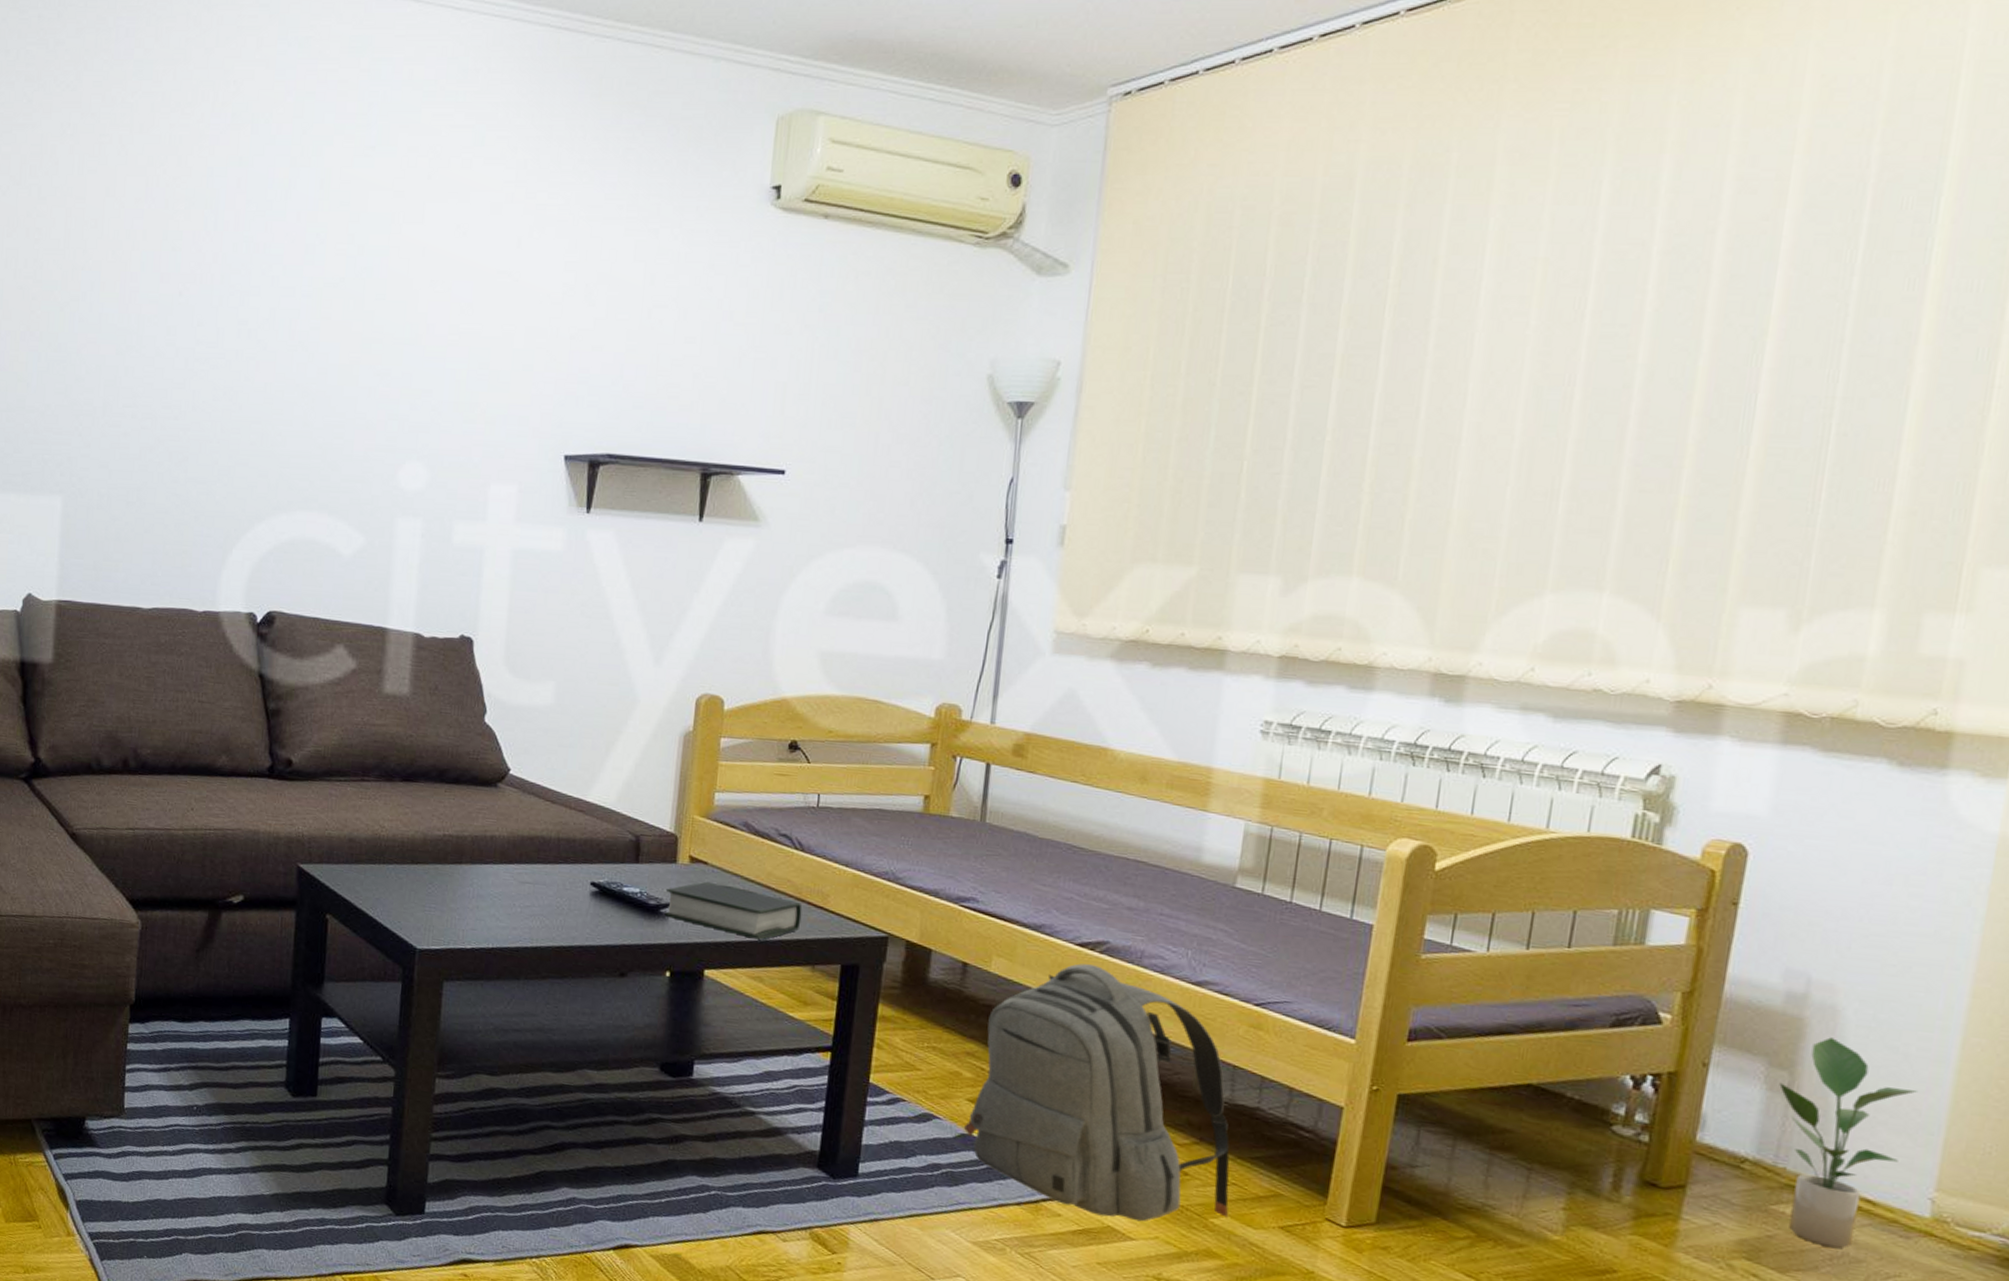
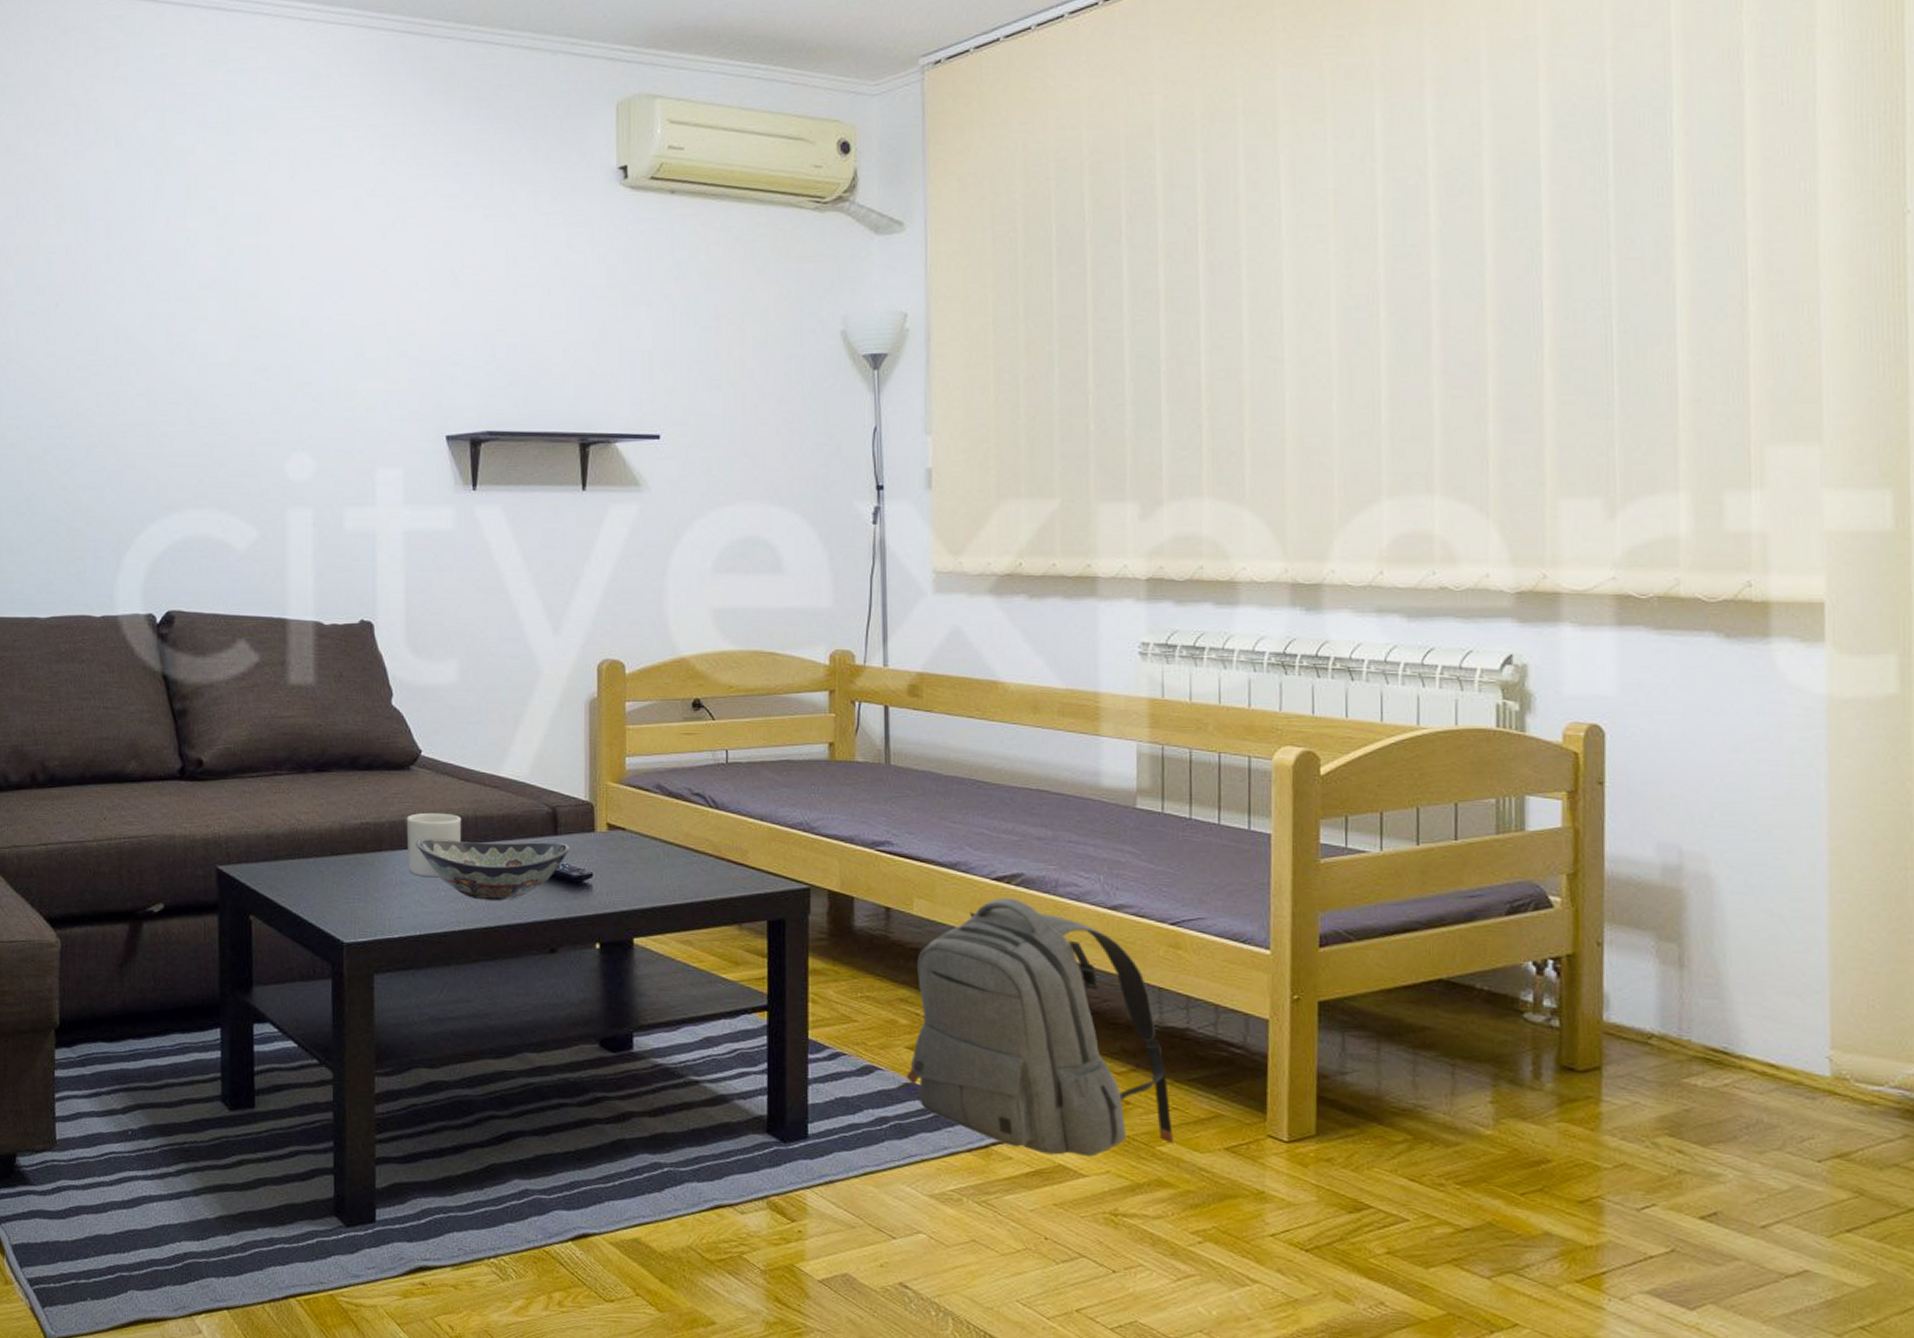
mug: none [486,830,544,895] -> present [406,812,462,878]
decorative bowl: none [496,855,651,923] -> present [416,839,571,901]
book: present [664,881,803,940] -> none [588,847,723,902]
potted plant: present [1779,1037,1917,1248] -> none [1671,906,1797,1115]

